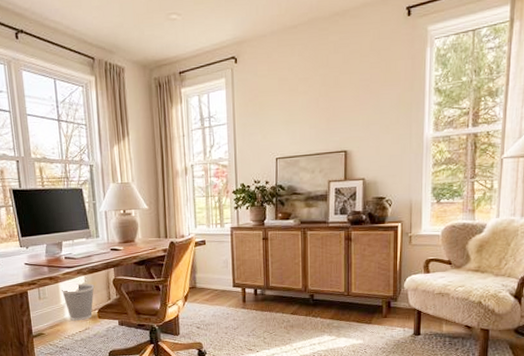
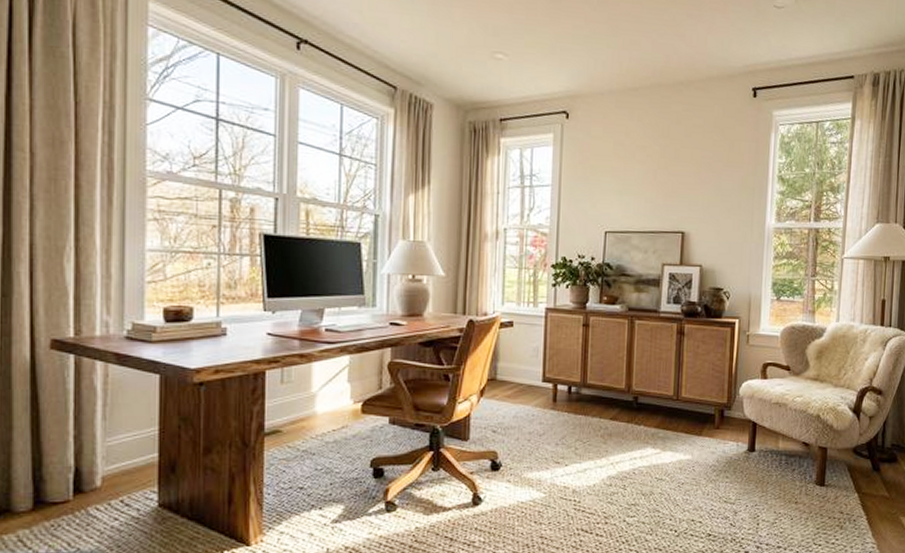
wastebasket: present [61,283,95,322] -> none [314,365,362,416]

